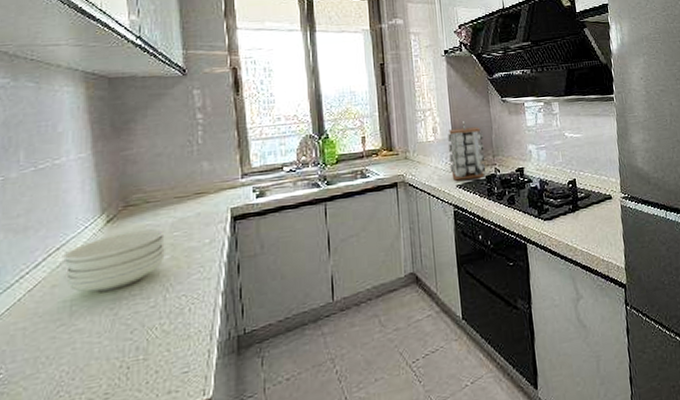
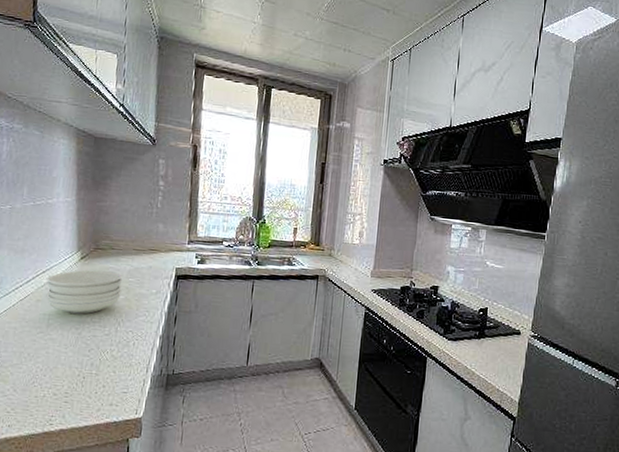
spice rack: present [447,120,485,181] -> none [368,230,406,288]

